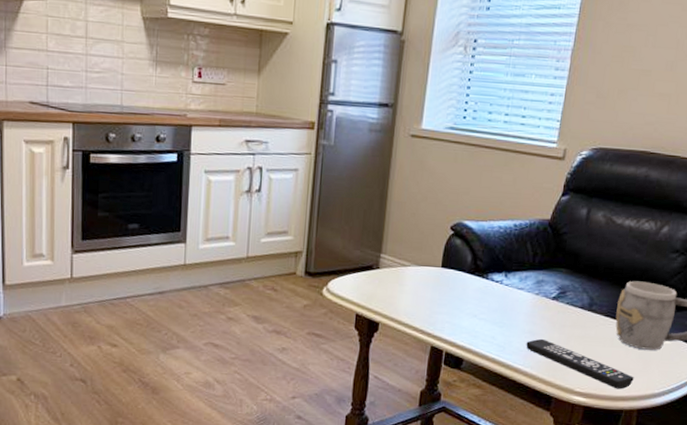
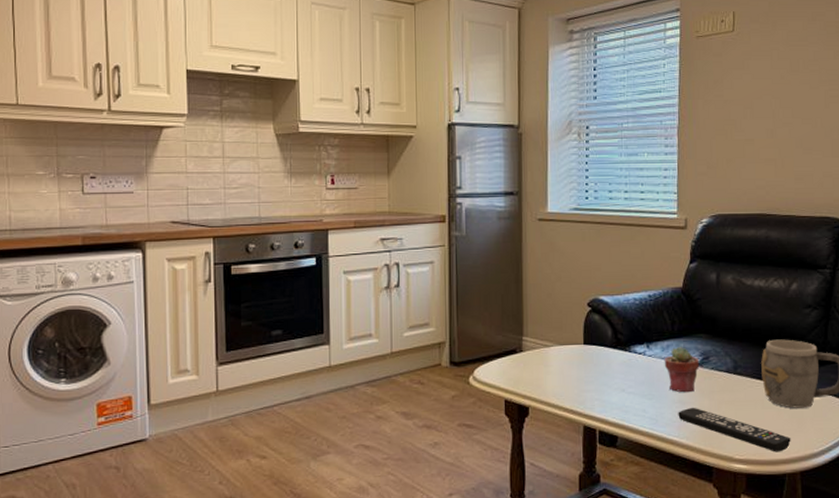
potted succulent: none [519,278,556,325] -> present [664,346,700,393]

